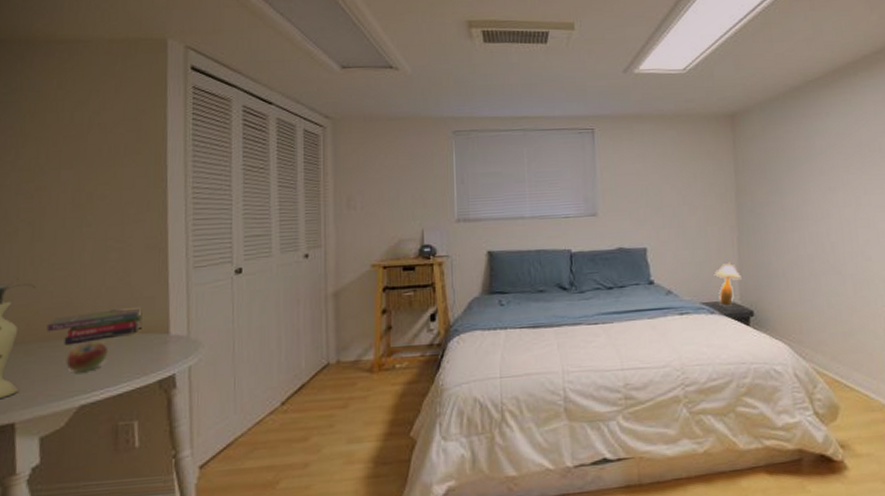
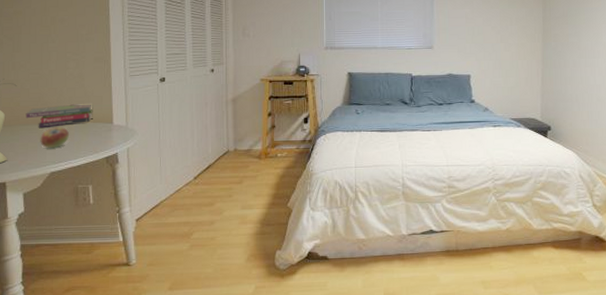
table lamp: present [716,263,740,305] -> none [524,89,542,121]

